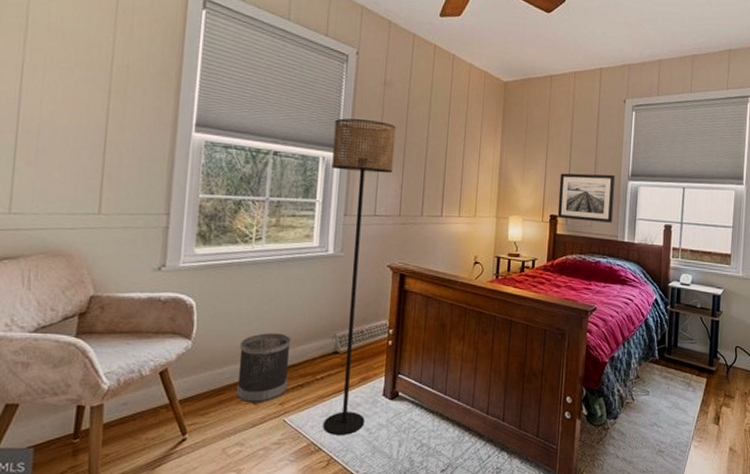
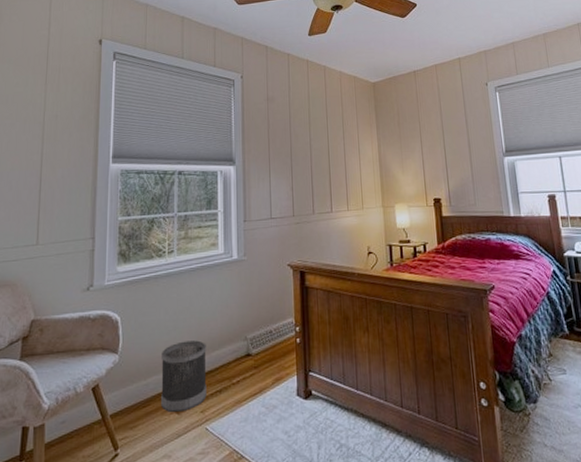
floor lamp: present [323,118,396,435] -> none [228,133,283,441]
wall art: present [557,173,616,223] -> none [437,153,496,201]

